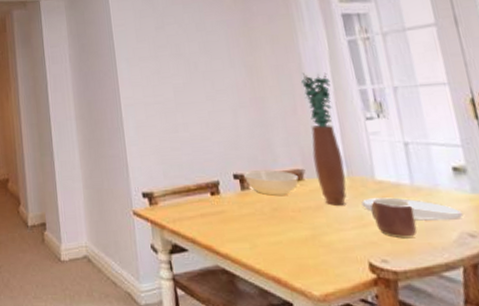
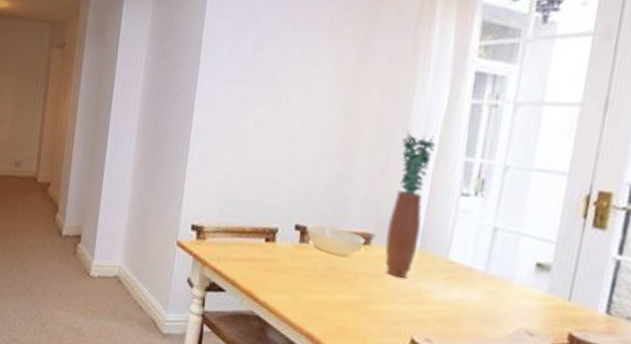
plate: present [361,197,463,222] -> none [424,277,529,316]
mug: present [371,197,417,239] -> none [432,277,479,324]

